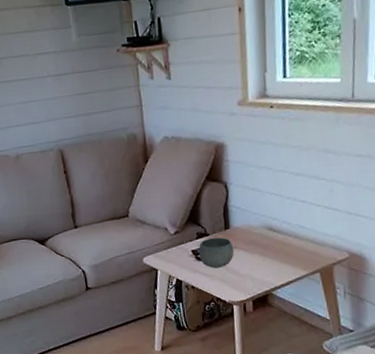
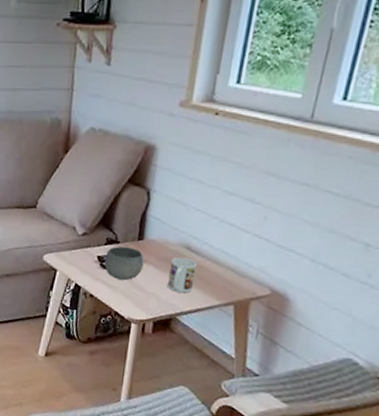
mug: none [257,237,281,270] -> present [167,257,197,293]

